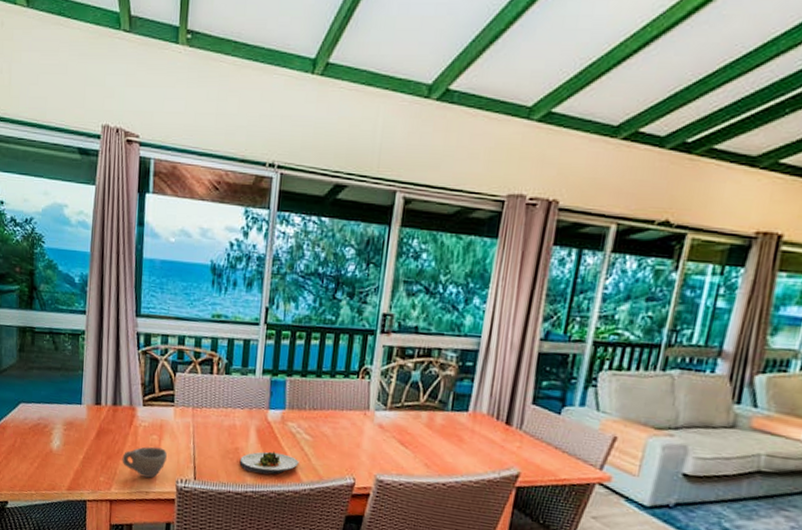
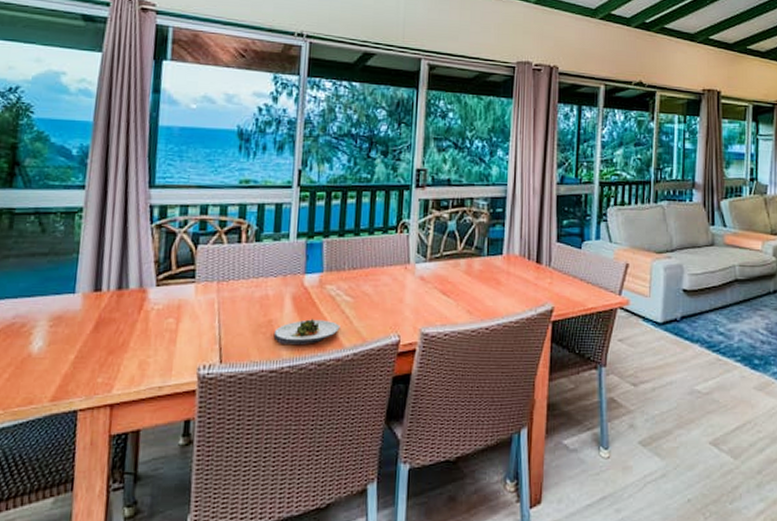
cup: present [122,446,167,478] -> none [127,332,186,370]

